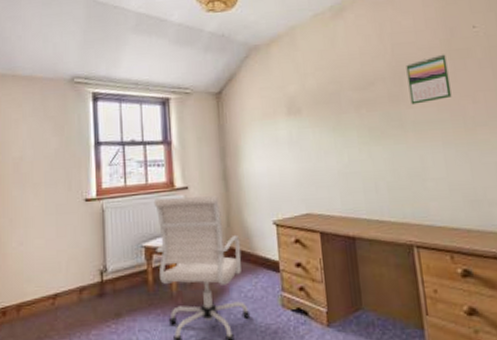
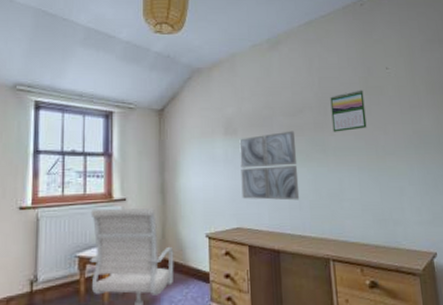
wall art: none [304,106,376,183] -> present [239,131,300,201]

